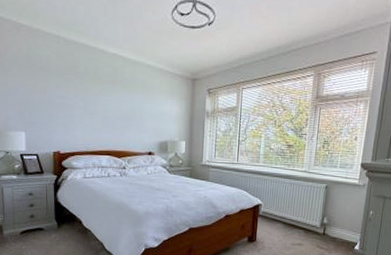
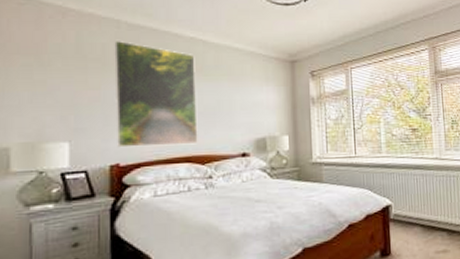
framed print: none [55,52,117,142] -> present [114,40,198,148]

